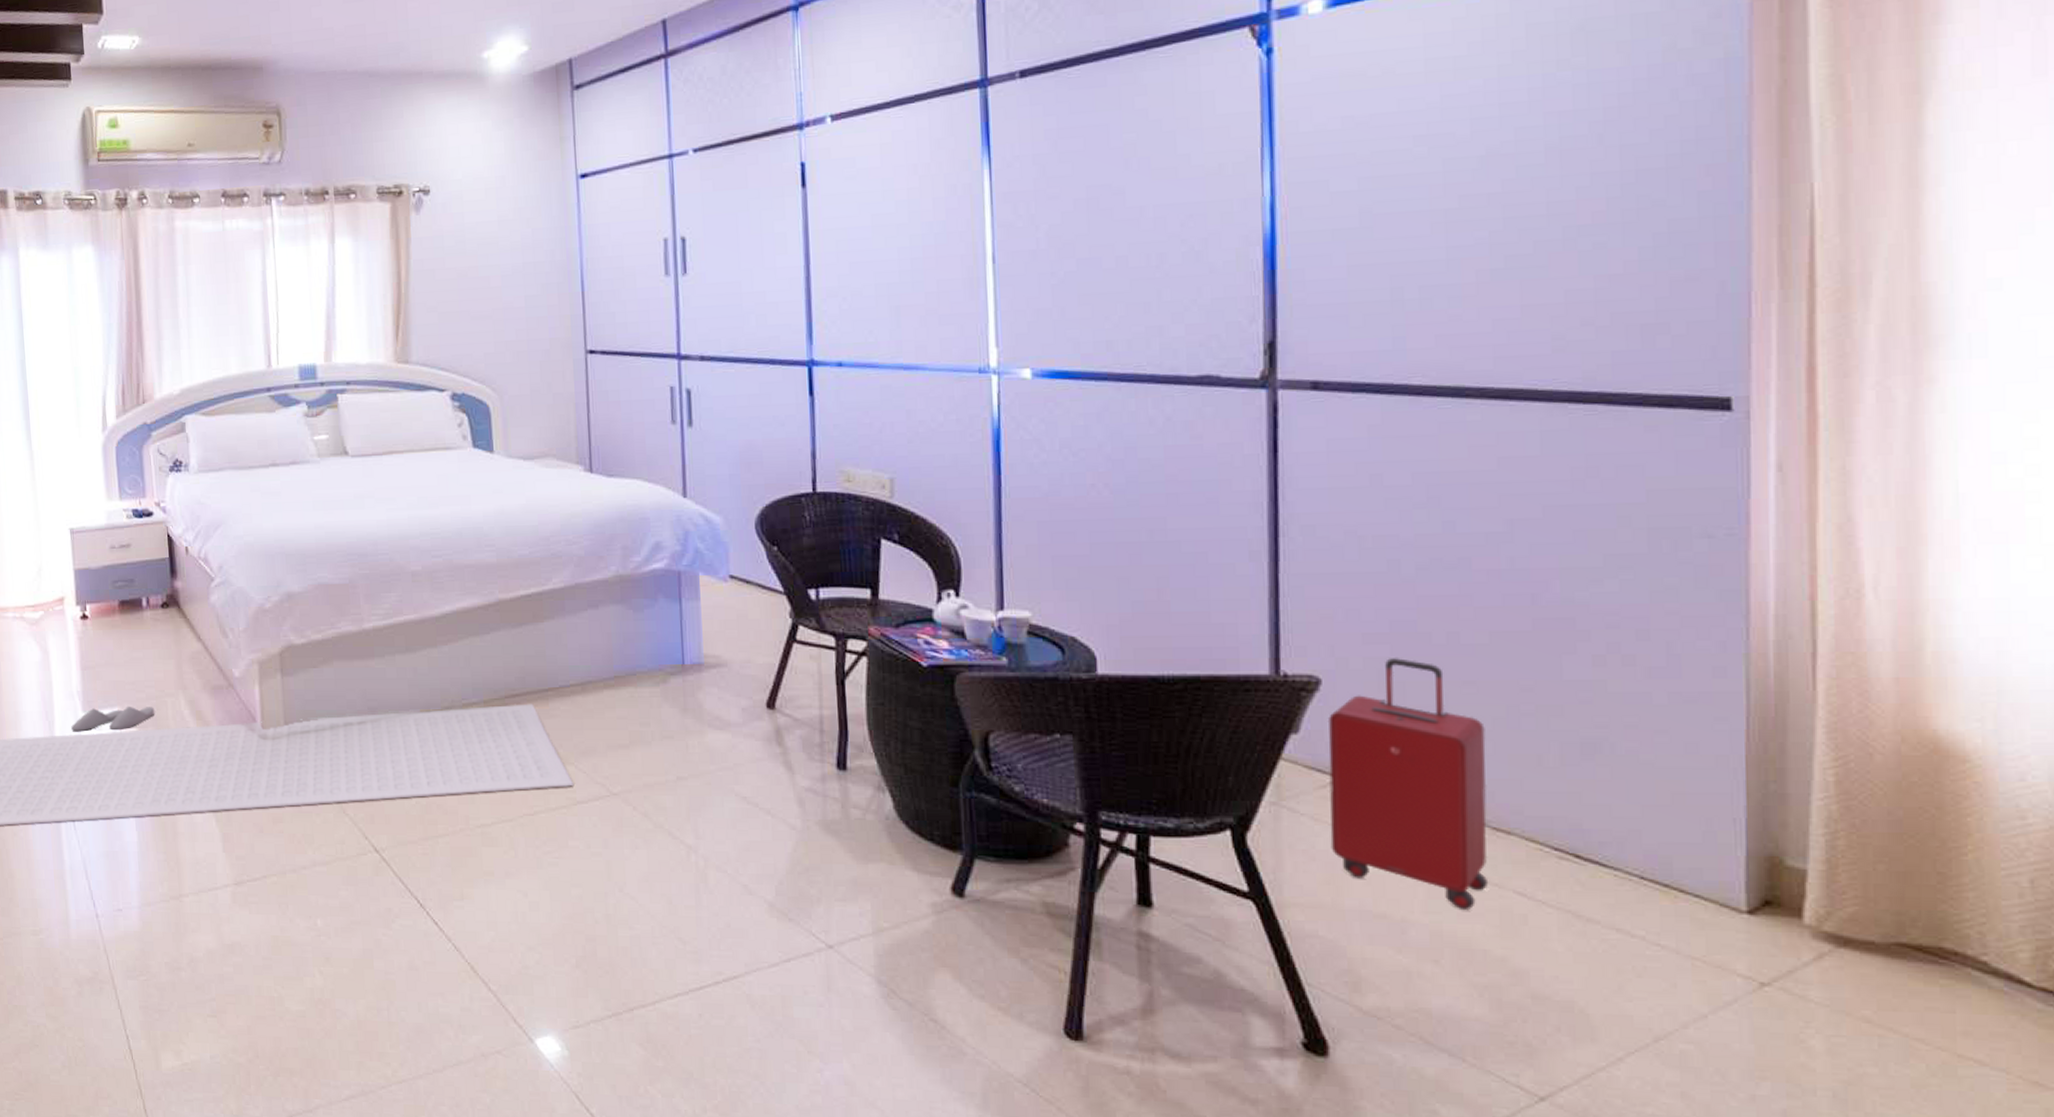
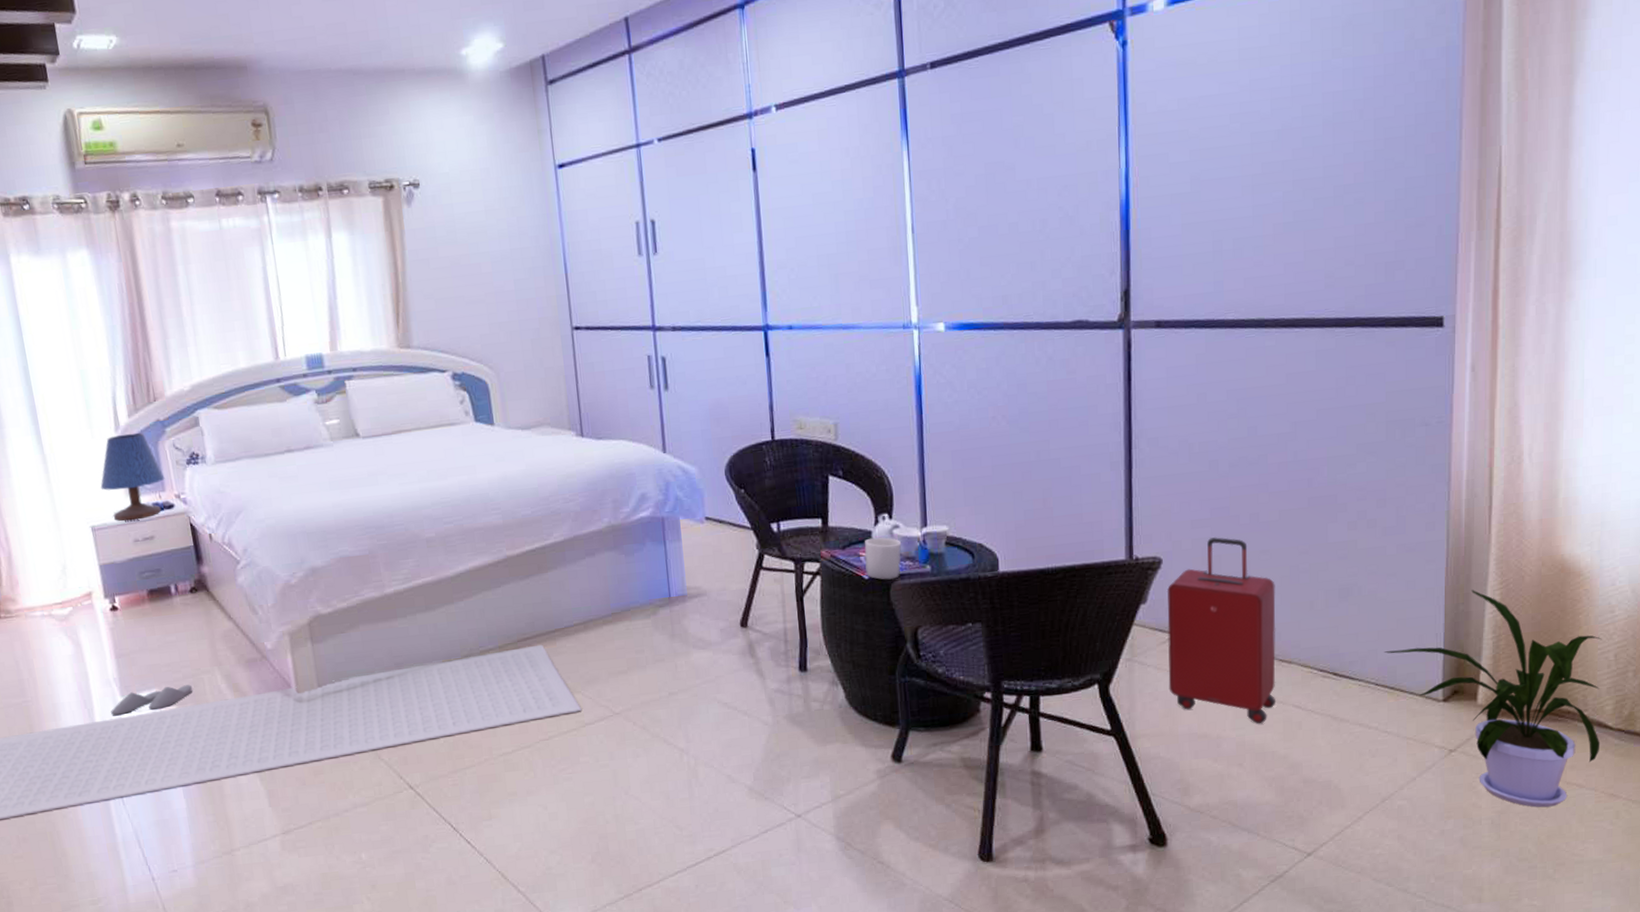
table lamp: none [82,434,147,525] -> present [100,432,165,521]
mug: none [923,617,971,670] -> present [864,537,902,580]
house plant: none [1651,764,2012,1087] -> present [1383,590,1602,808]

